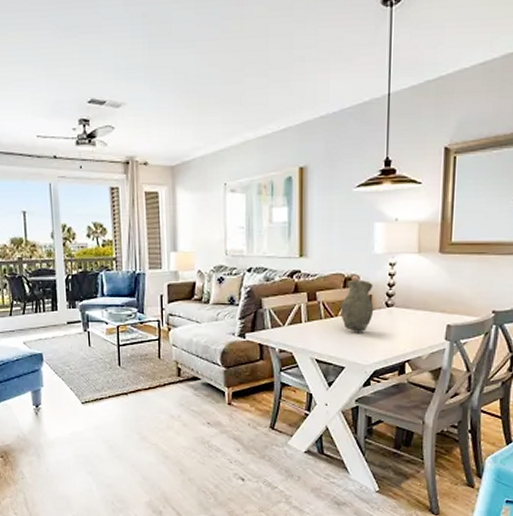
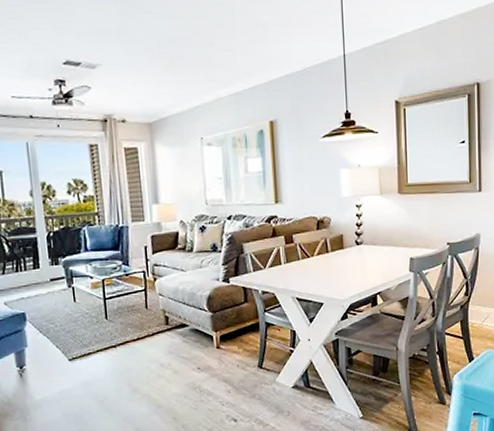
vase: present [340,279,374,332] -> none [316,221,346,270]

